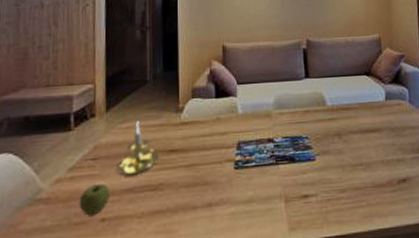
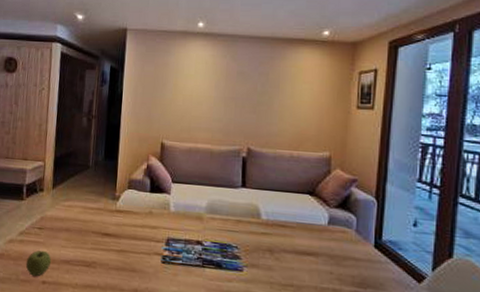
candle holder: present [116,120,160,176] -> none [57,201,95,250]

